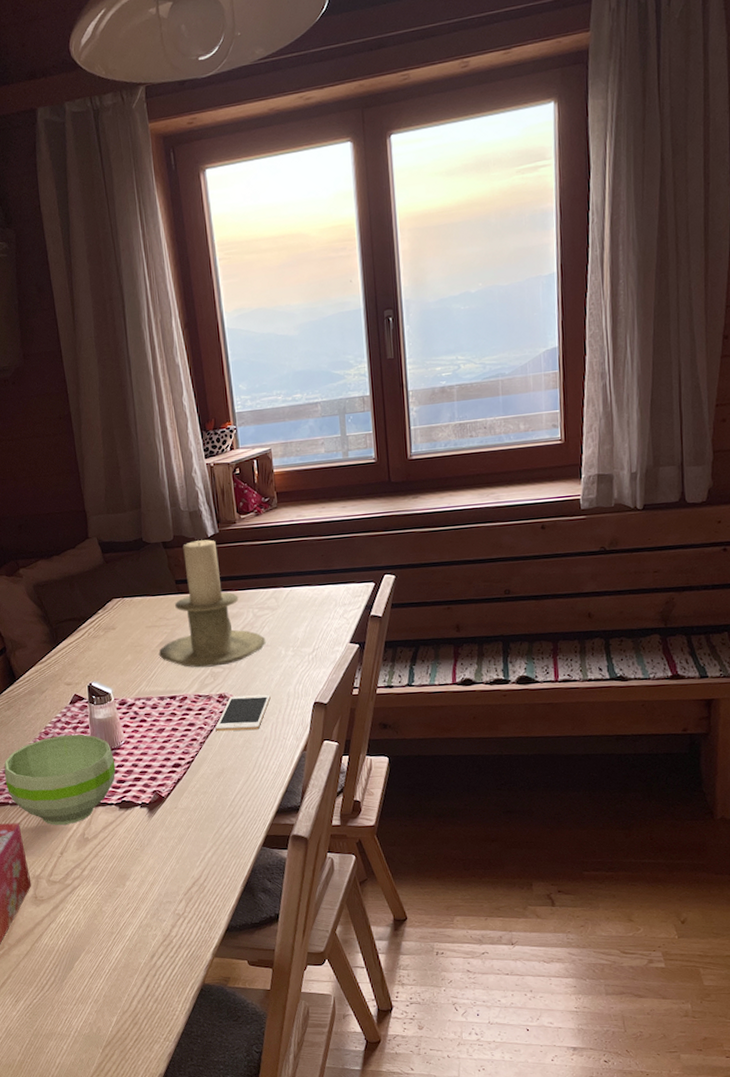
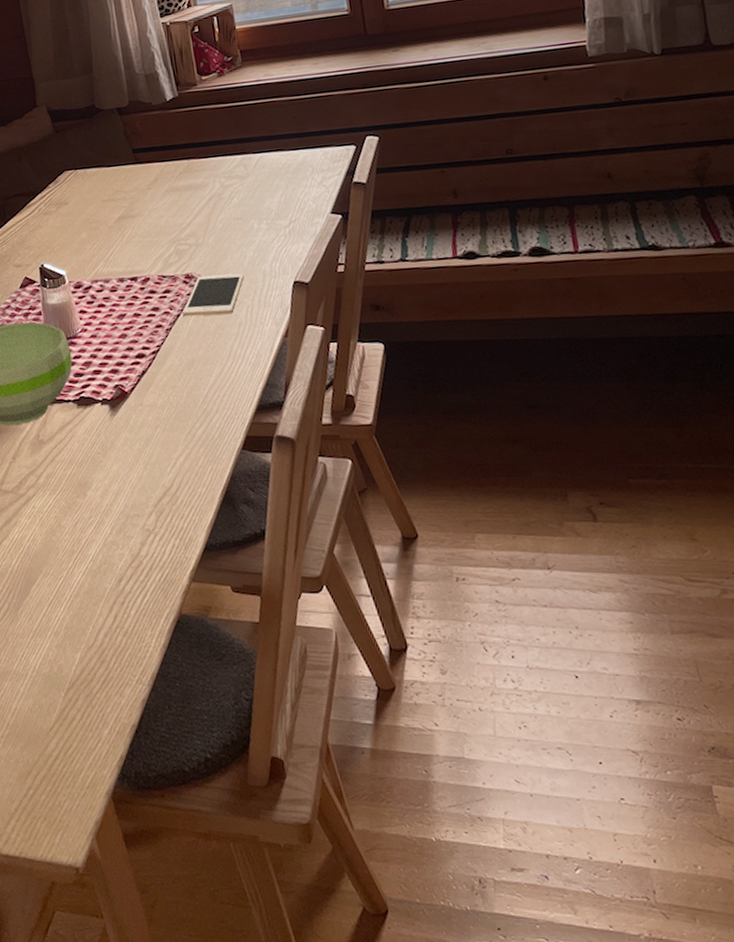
candle holder: present [158,539,266,668] -> none [116,104,236,245]

